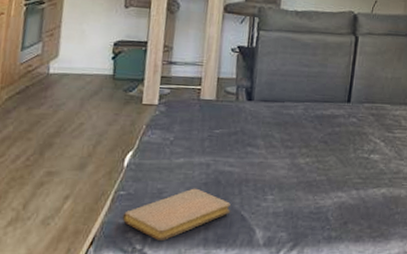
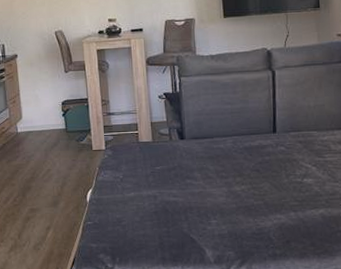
notebook: present [122,188,231,240] -> none [93,216,181,260]

